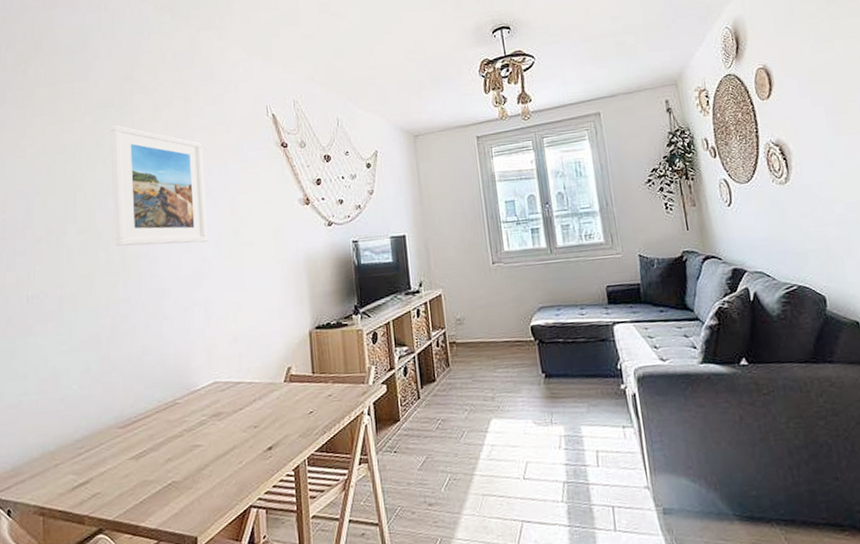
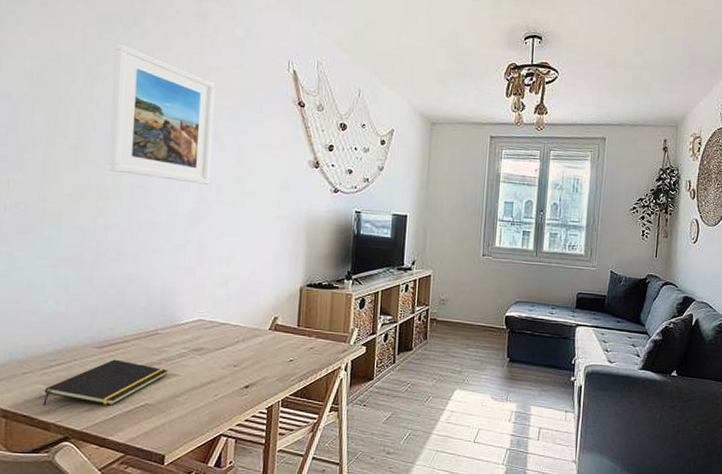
notepad: none [76,437,191,498] -> present [43,359,168,406]

